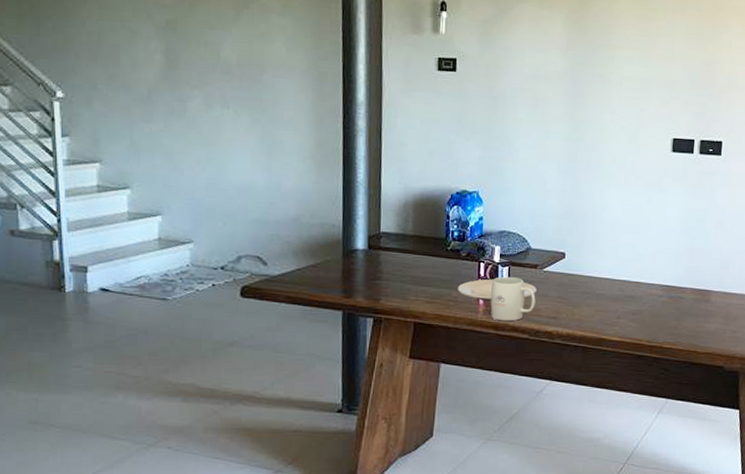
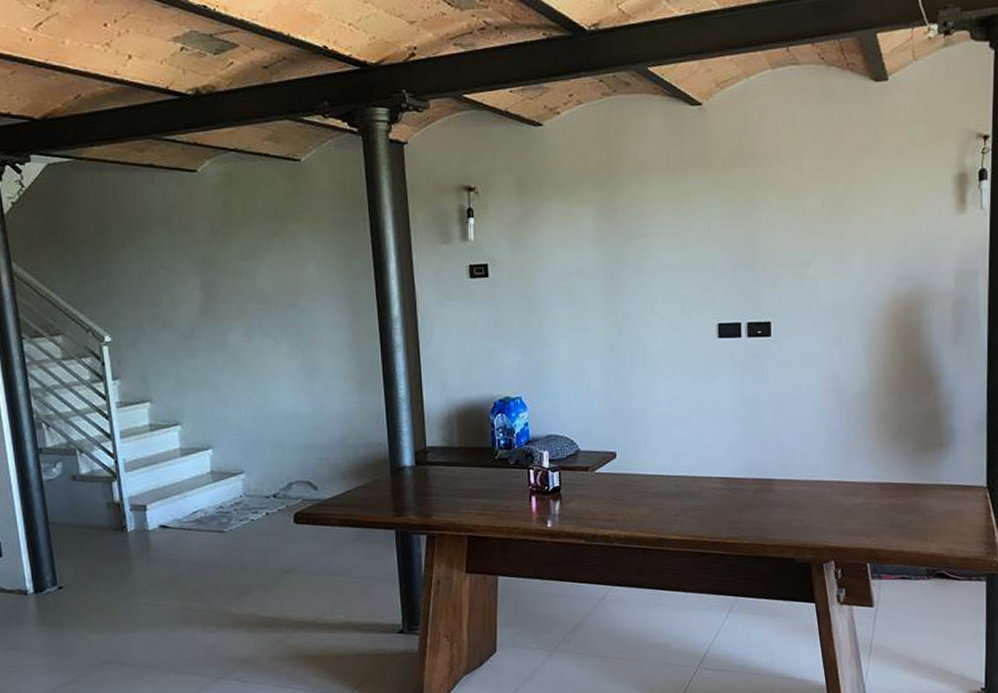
plate: present [457,279,537,303] -> none [508,485,590,510]
mug: present [490,277,536,322] -> none [543,482,590,528]

